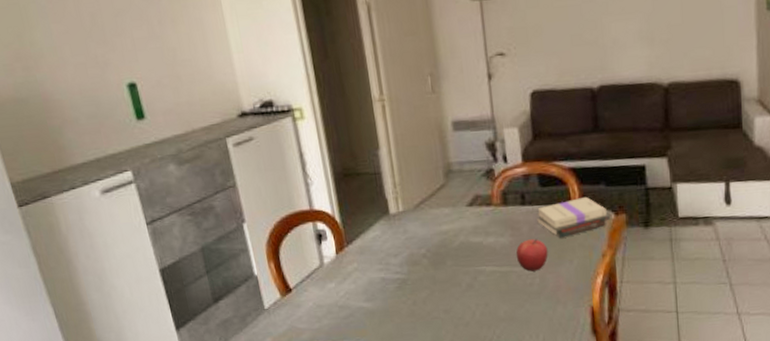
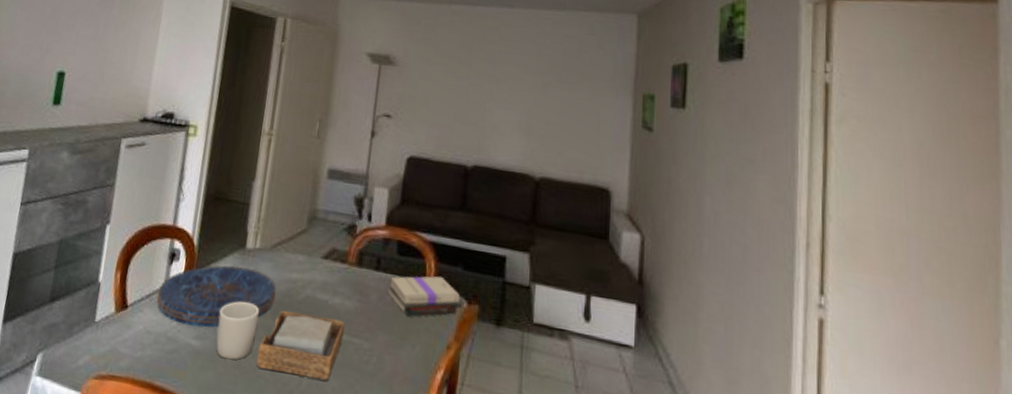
placemat: none [316,231,432,293] -> present [156,265,277,328]
mug: none [381,259,423,312] -> present [215,301,260,360]
napkin holder: none [427,255,505,311] -> present [256,310,345,382]
fruit: present [515,239,548,272] -> none [358,309,392,348]

